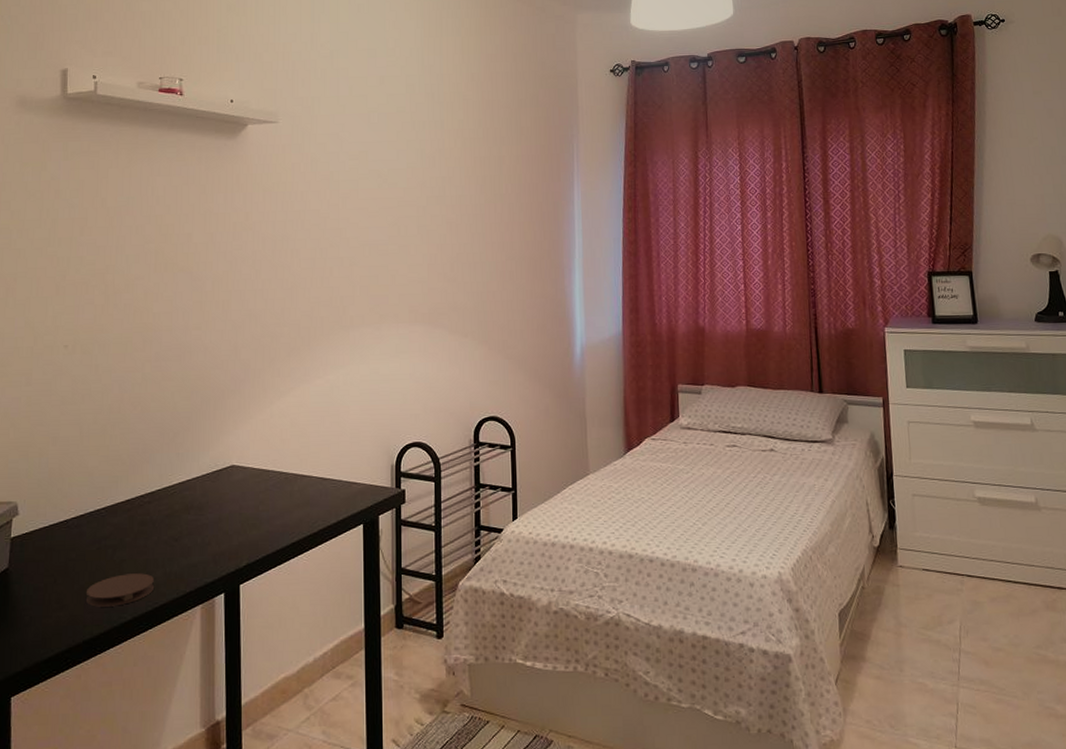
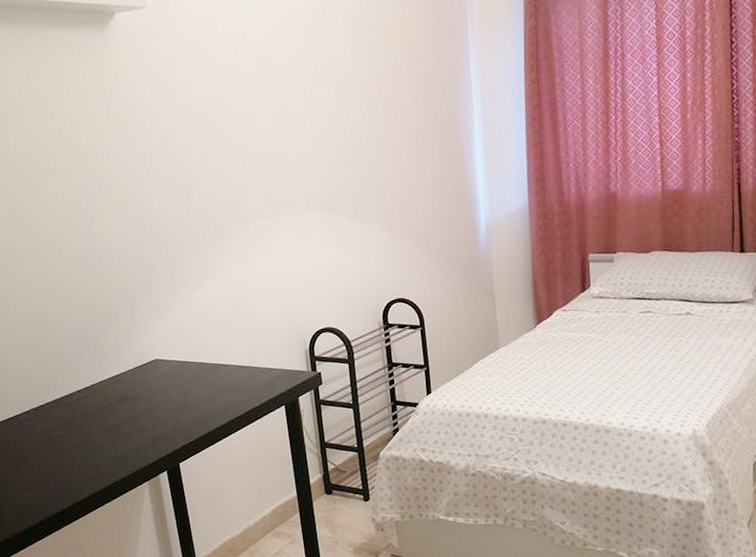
coaster: present [86,573,154,607] -> none [46,457,104,487]

